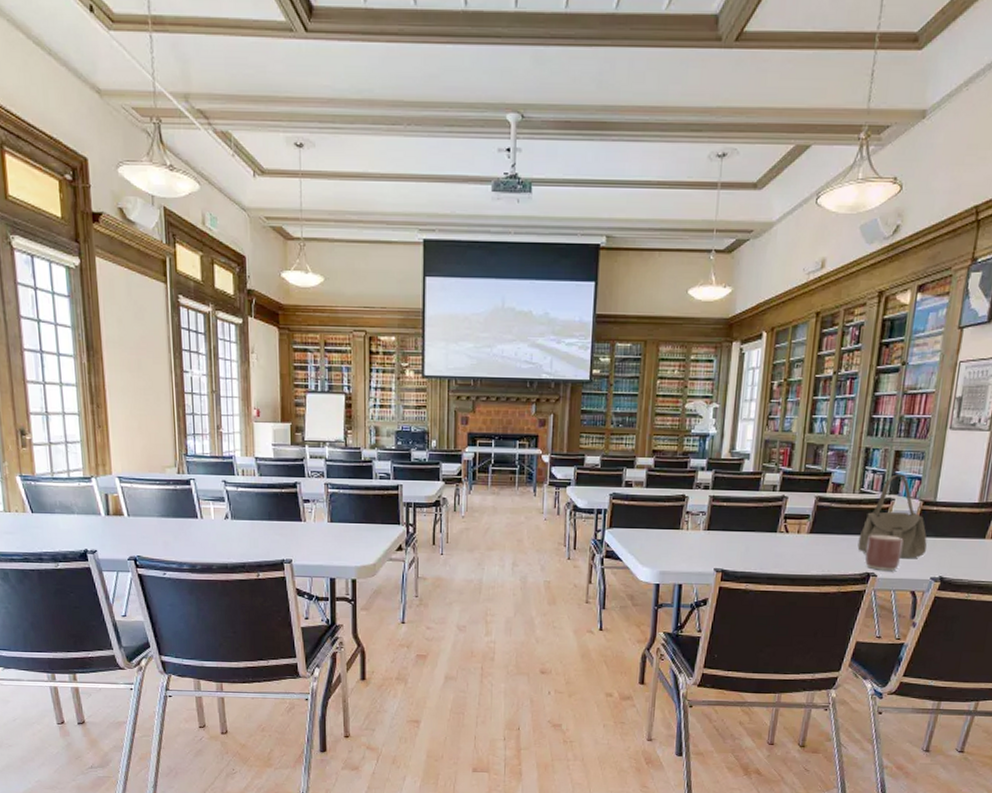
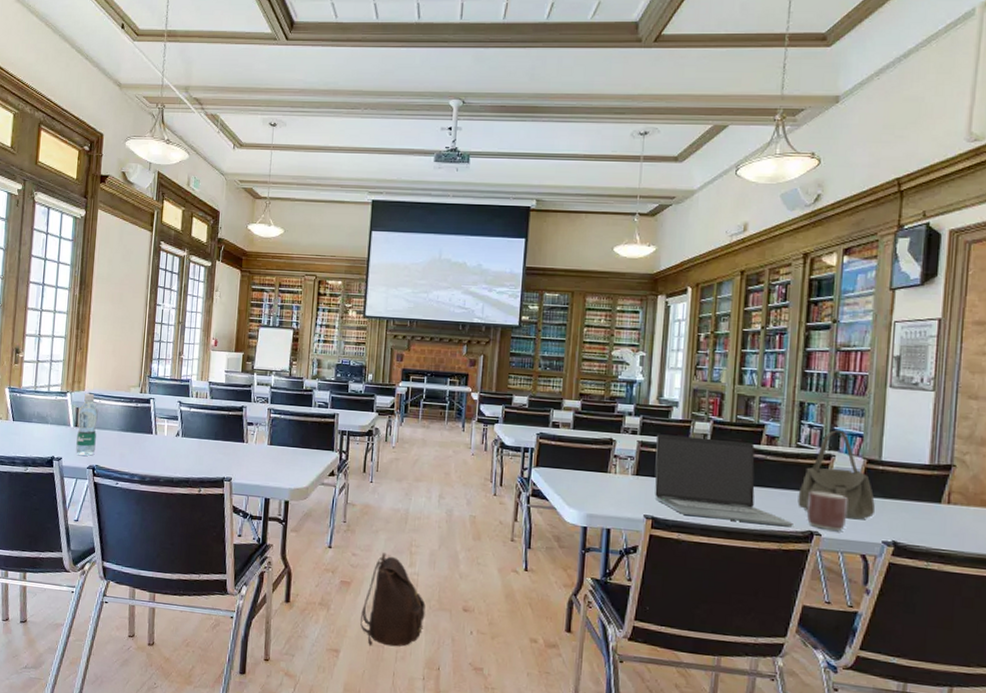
bottle: none [108,477,134,546] -> present [76,393,98,456]
backpack: none [439,624,503,714] -> present [360,553,426,647]
laptop: none [725,488,852,571] -> present [655,434,793,527]

